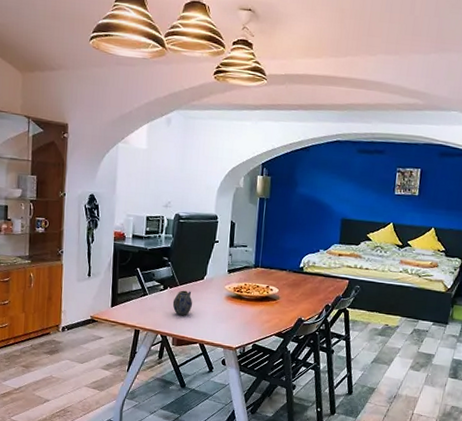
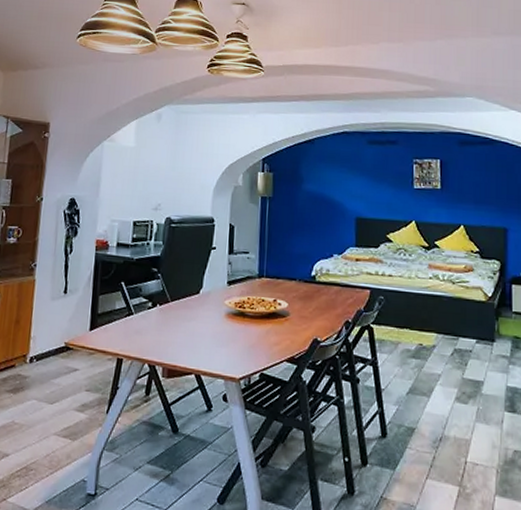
teapot: present [172,290,193,316] -> none [162,307,187,340]

